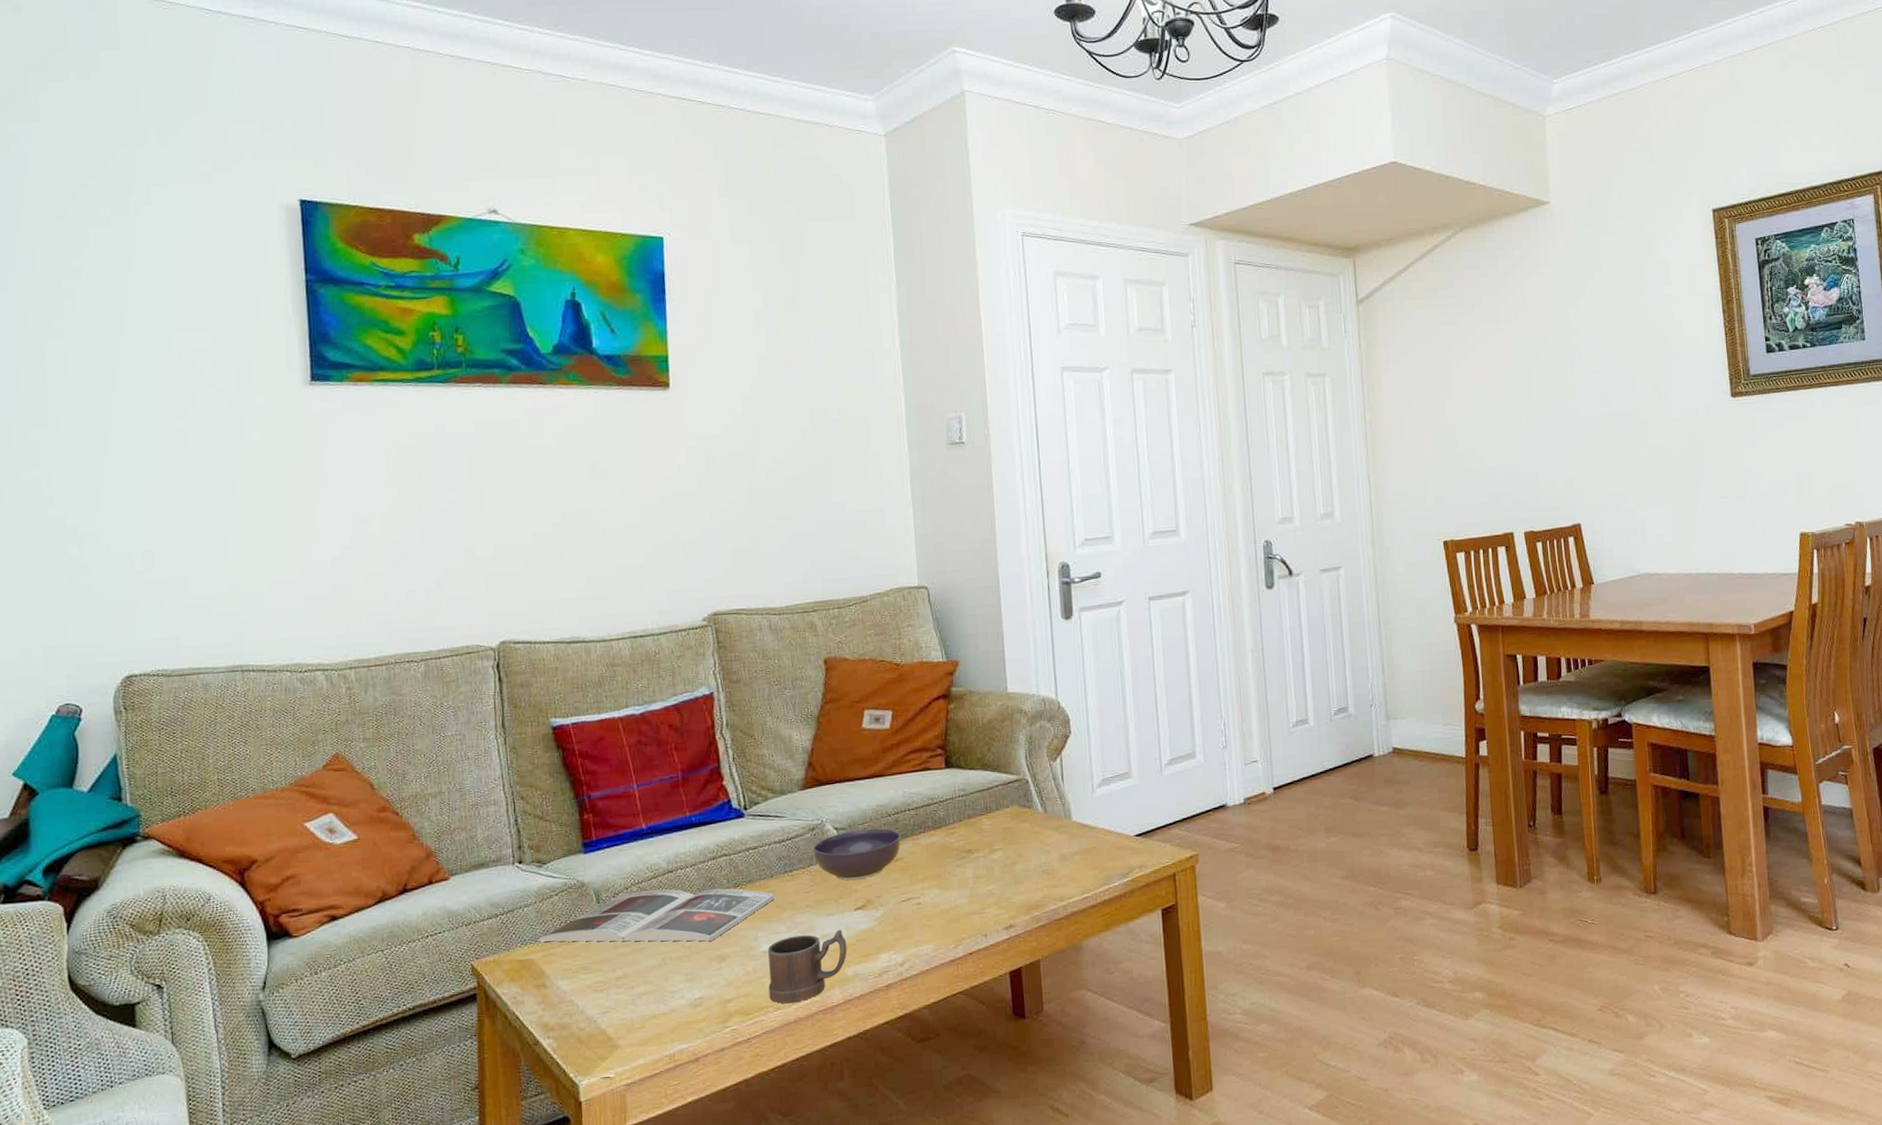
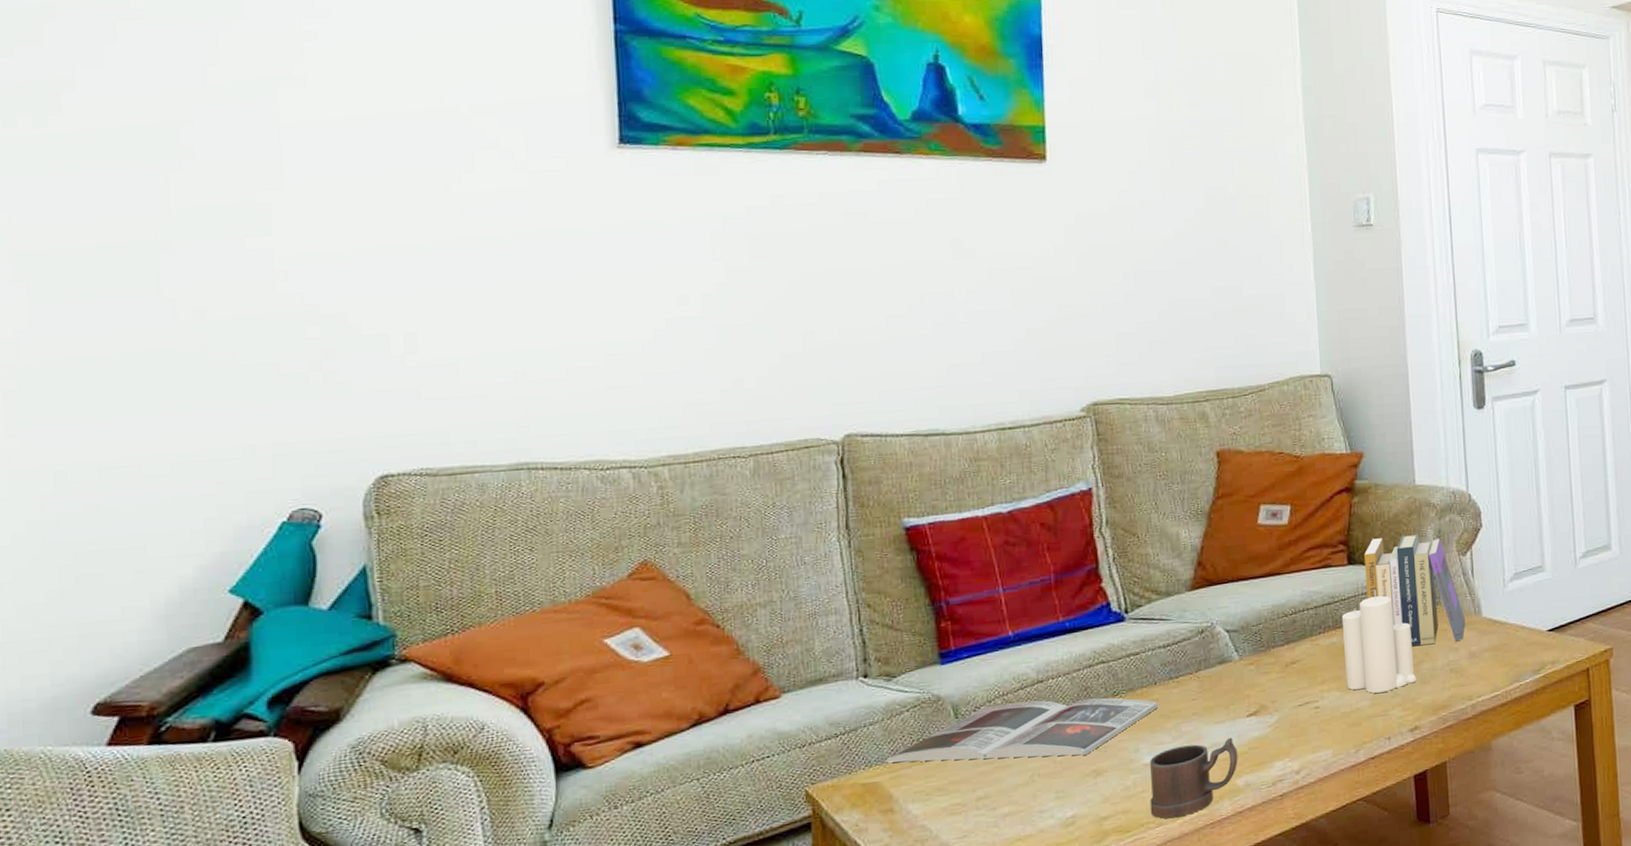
bowl: present [812,828,901,881] -> none [1201,629,1299,686]
candle: none [940,792,1011,892] -> present [1341,589,1417,694]
books: none [960,739,1056,848] -> present [1363,533,1466,647]

